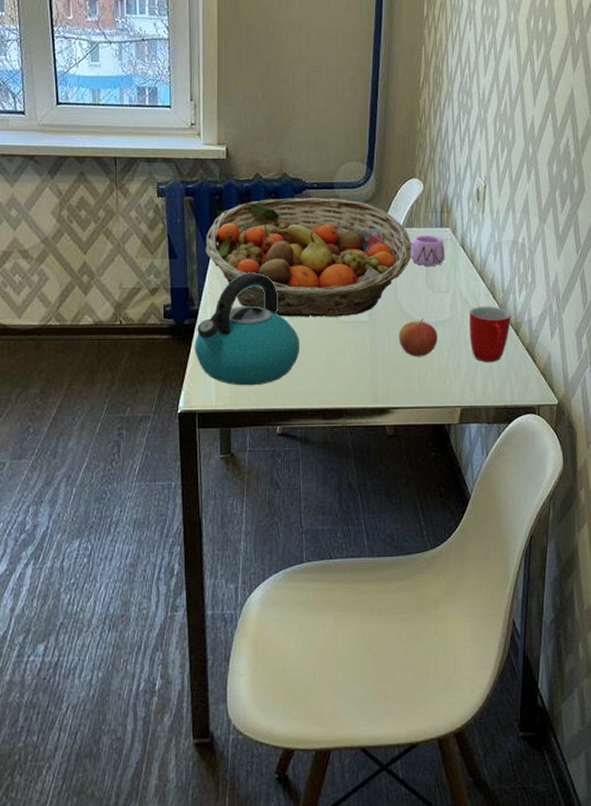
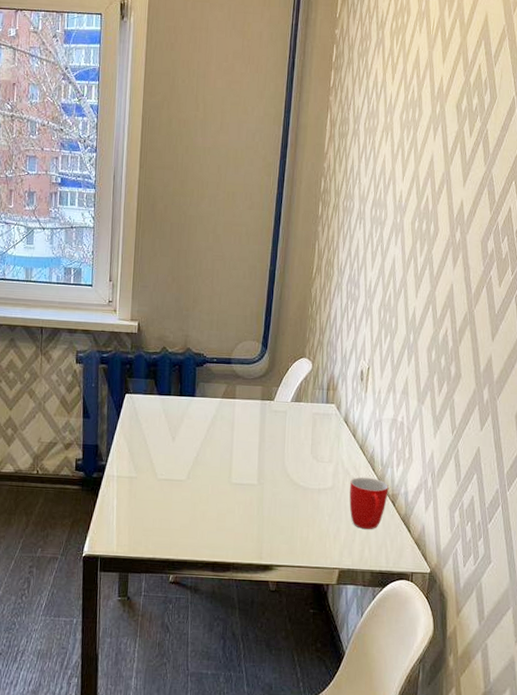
kettle: present [194,272,299,386] -> none [100,434,194,537]
fruit basket: present [205,197,412,317] -> none [115,370,300,479]
apple: present [398,318,438,357] -> none [284,485,320,521]
mug: present [410,236,445,266] -> none [298,410,330,438]

